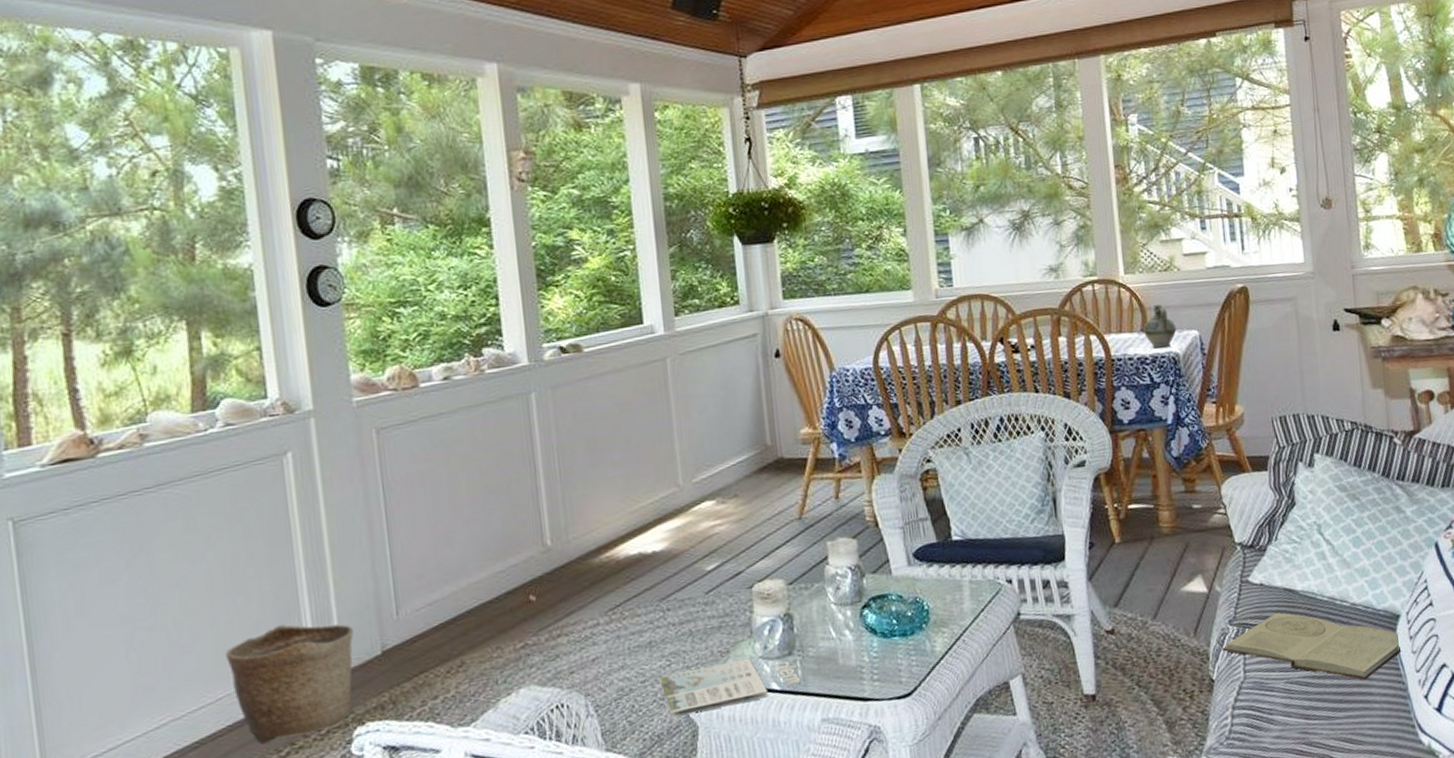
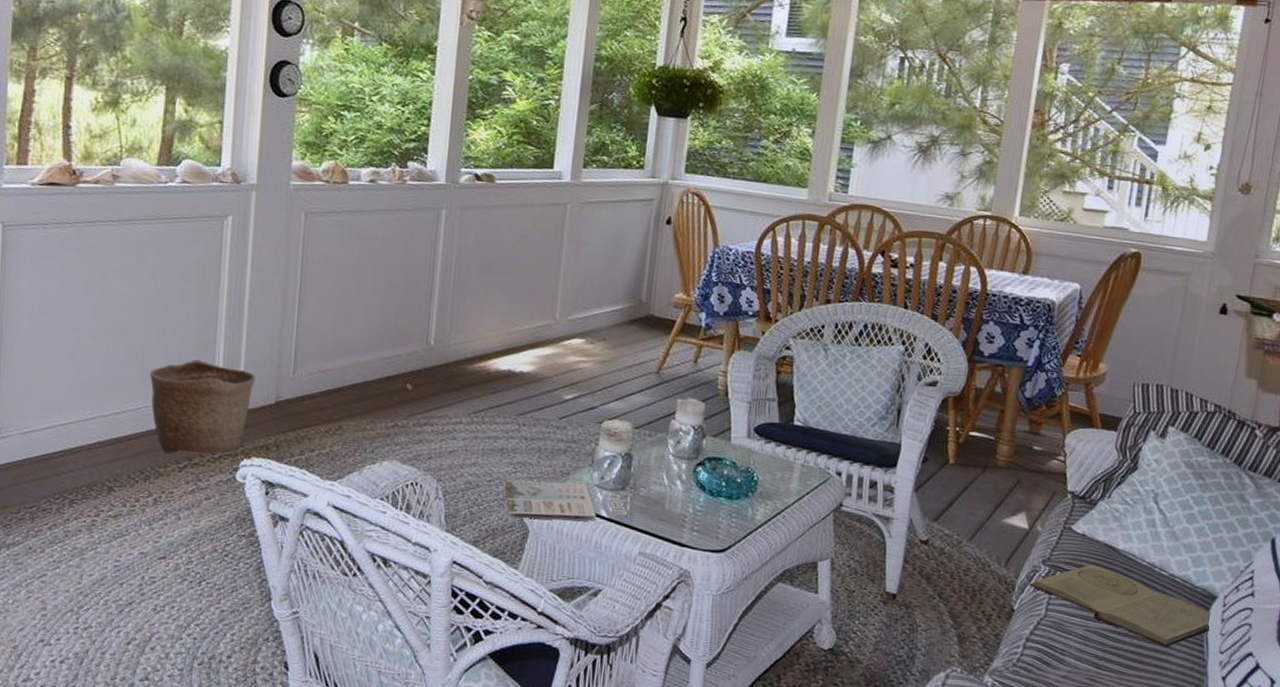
pitcher: present [1142,305,1177,349] -> none [1024,251,1059,295]

